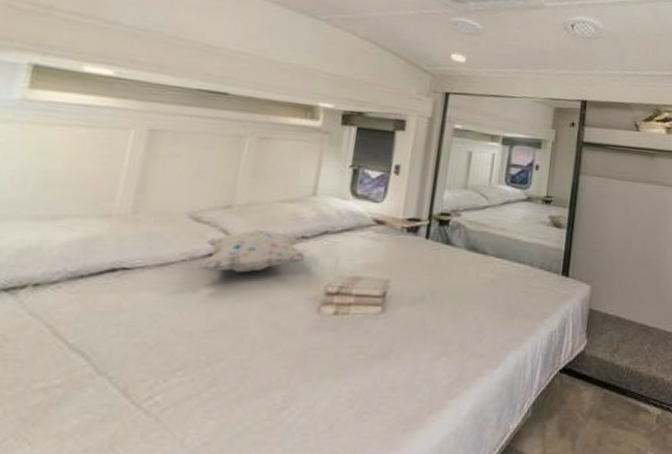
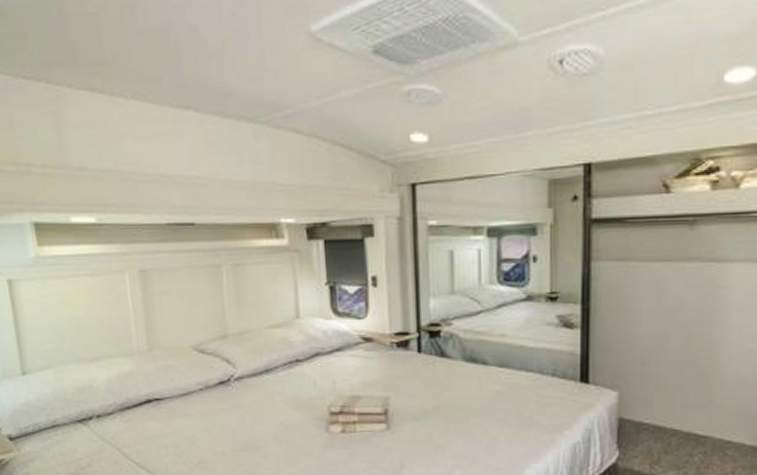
decorative pillow: present [196,229,306,273] -> none [213,356,304,398]

